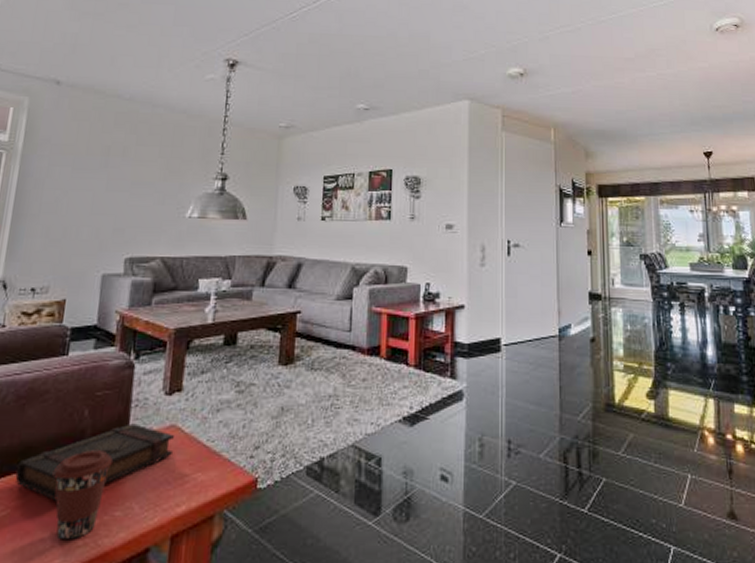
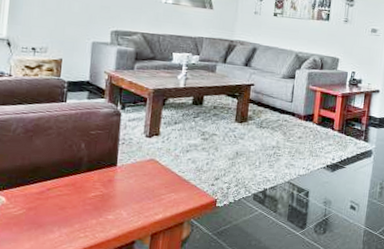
book: present [15,423,174,501] -> none [28,155,153,206]
coffee cup: present [54,450,112,540] -> none [59,172,105,233]

